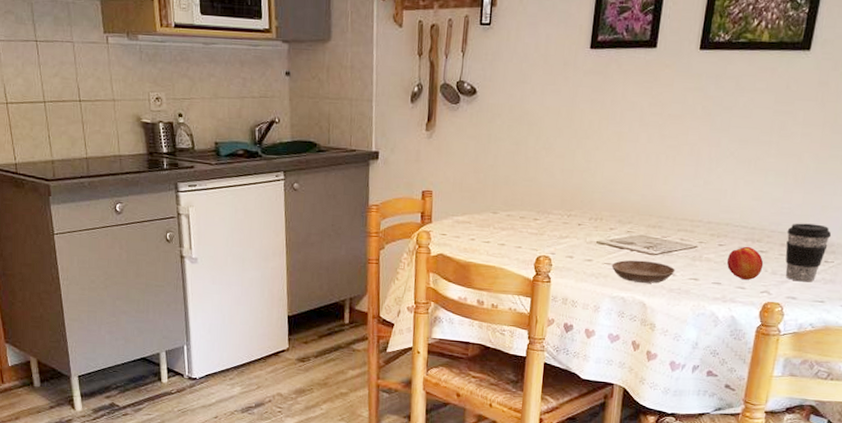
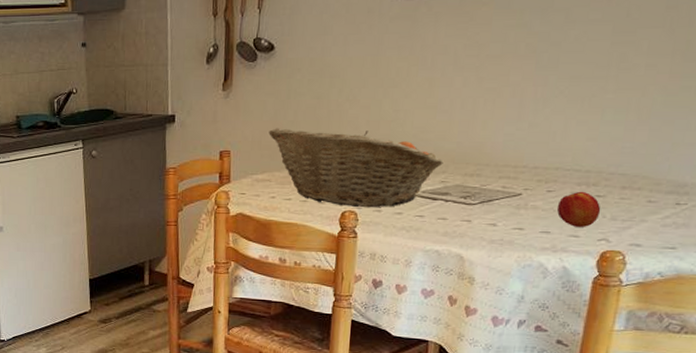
fruit basket: none [469,171,630,254] -> present [269,128,443,208]
saucer: present [611,260,676,284] -> none [424,211,497,235]
coffee cup: present [785,223,832,282] -> none [627,163,684,227]

